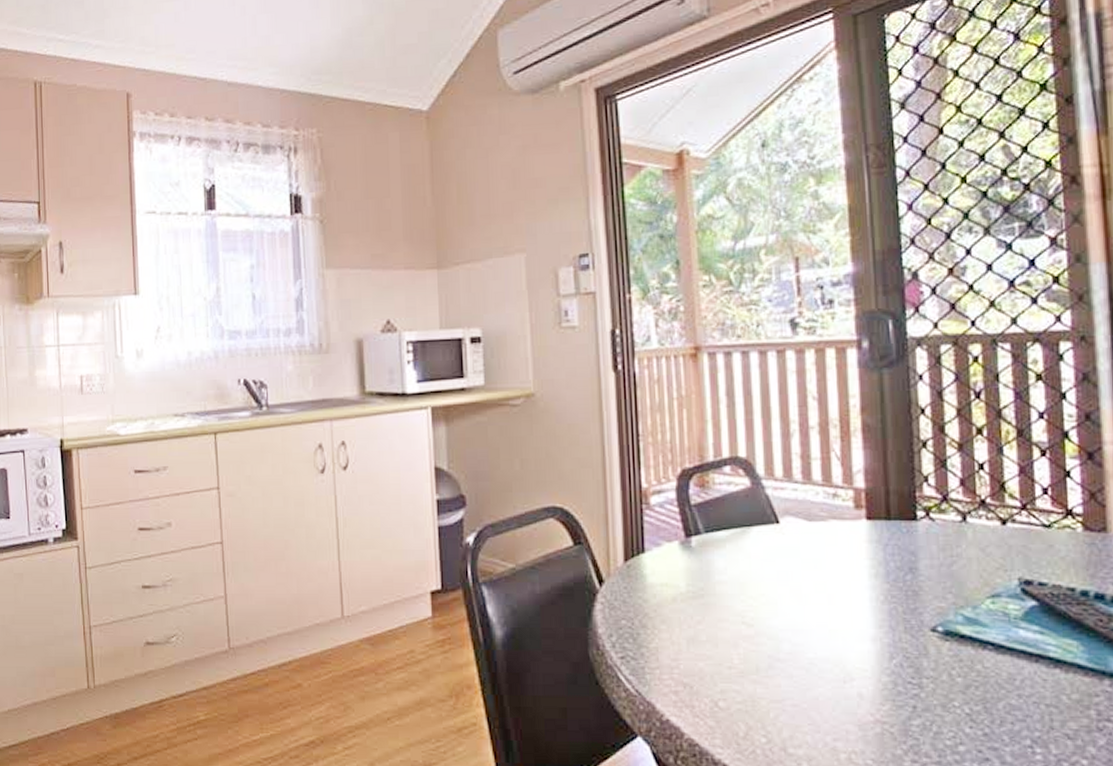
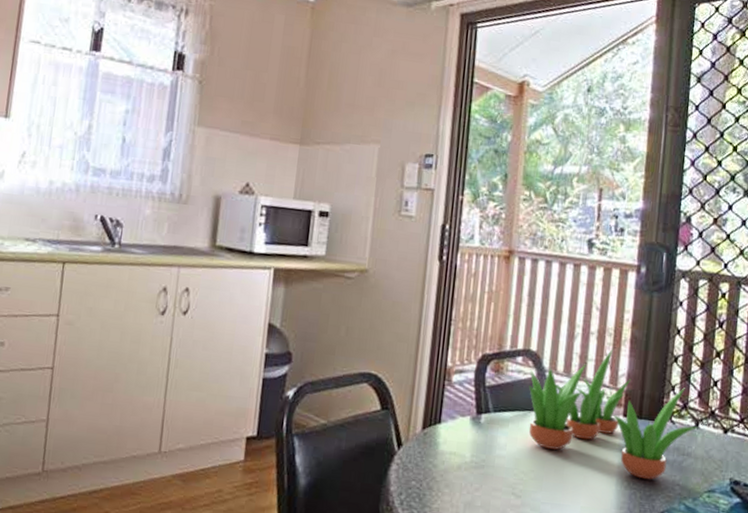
succulent plant: none [742,441,968,591] -> present [528,348,699,480]

